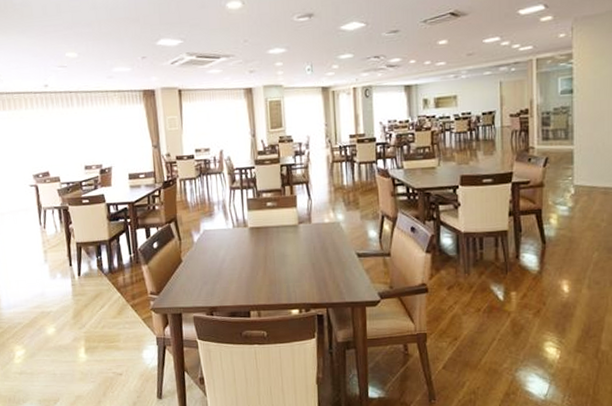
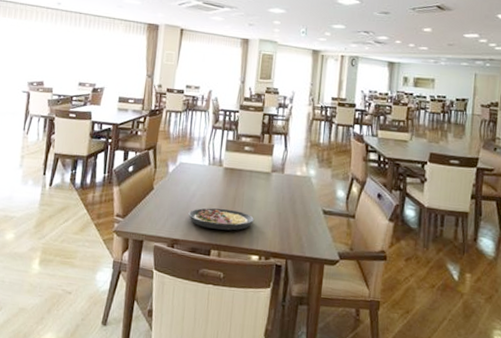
plate: none [221,268,288,291] -> present [188,208,254,231]

